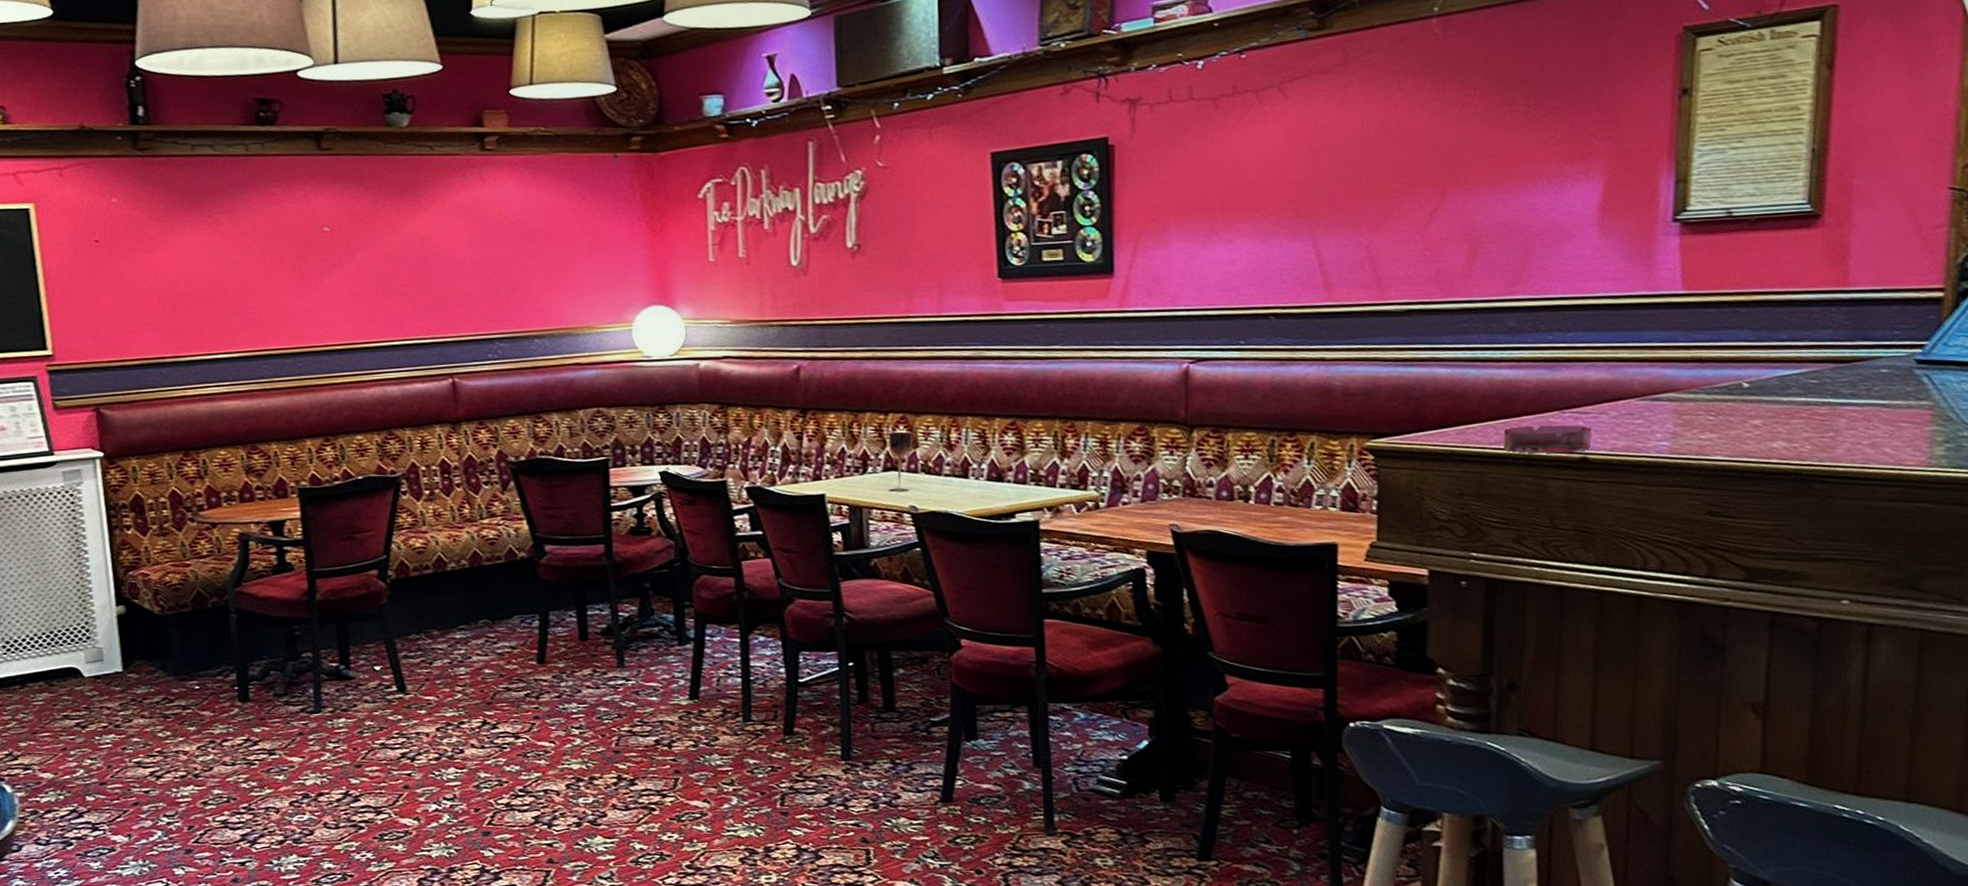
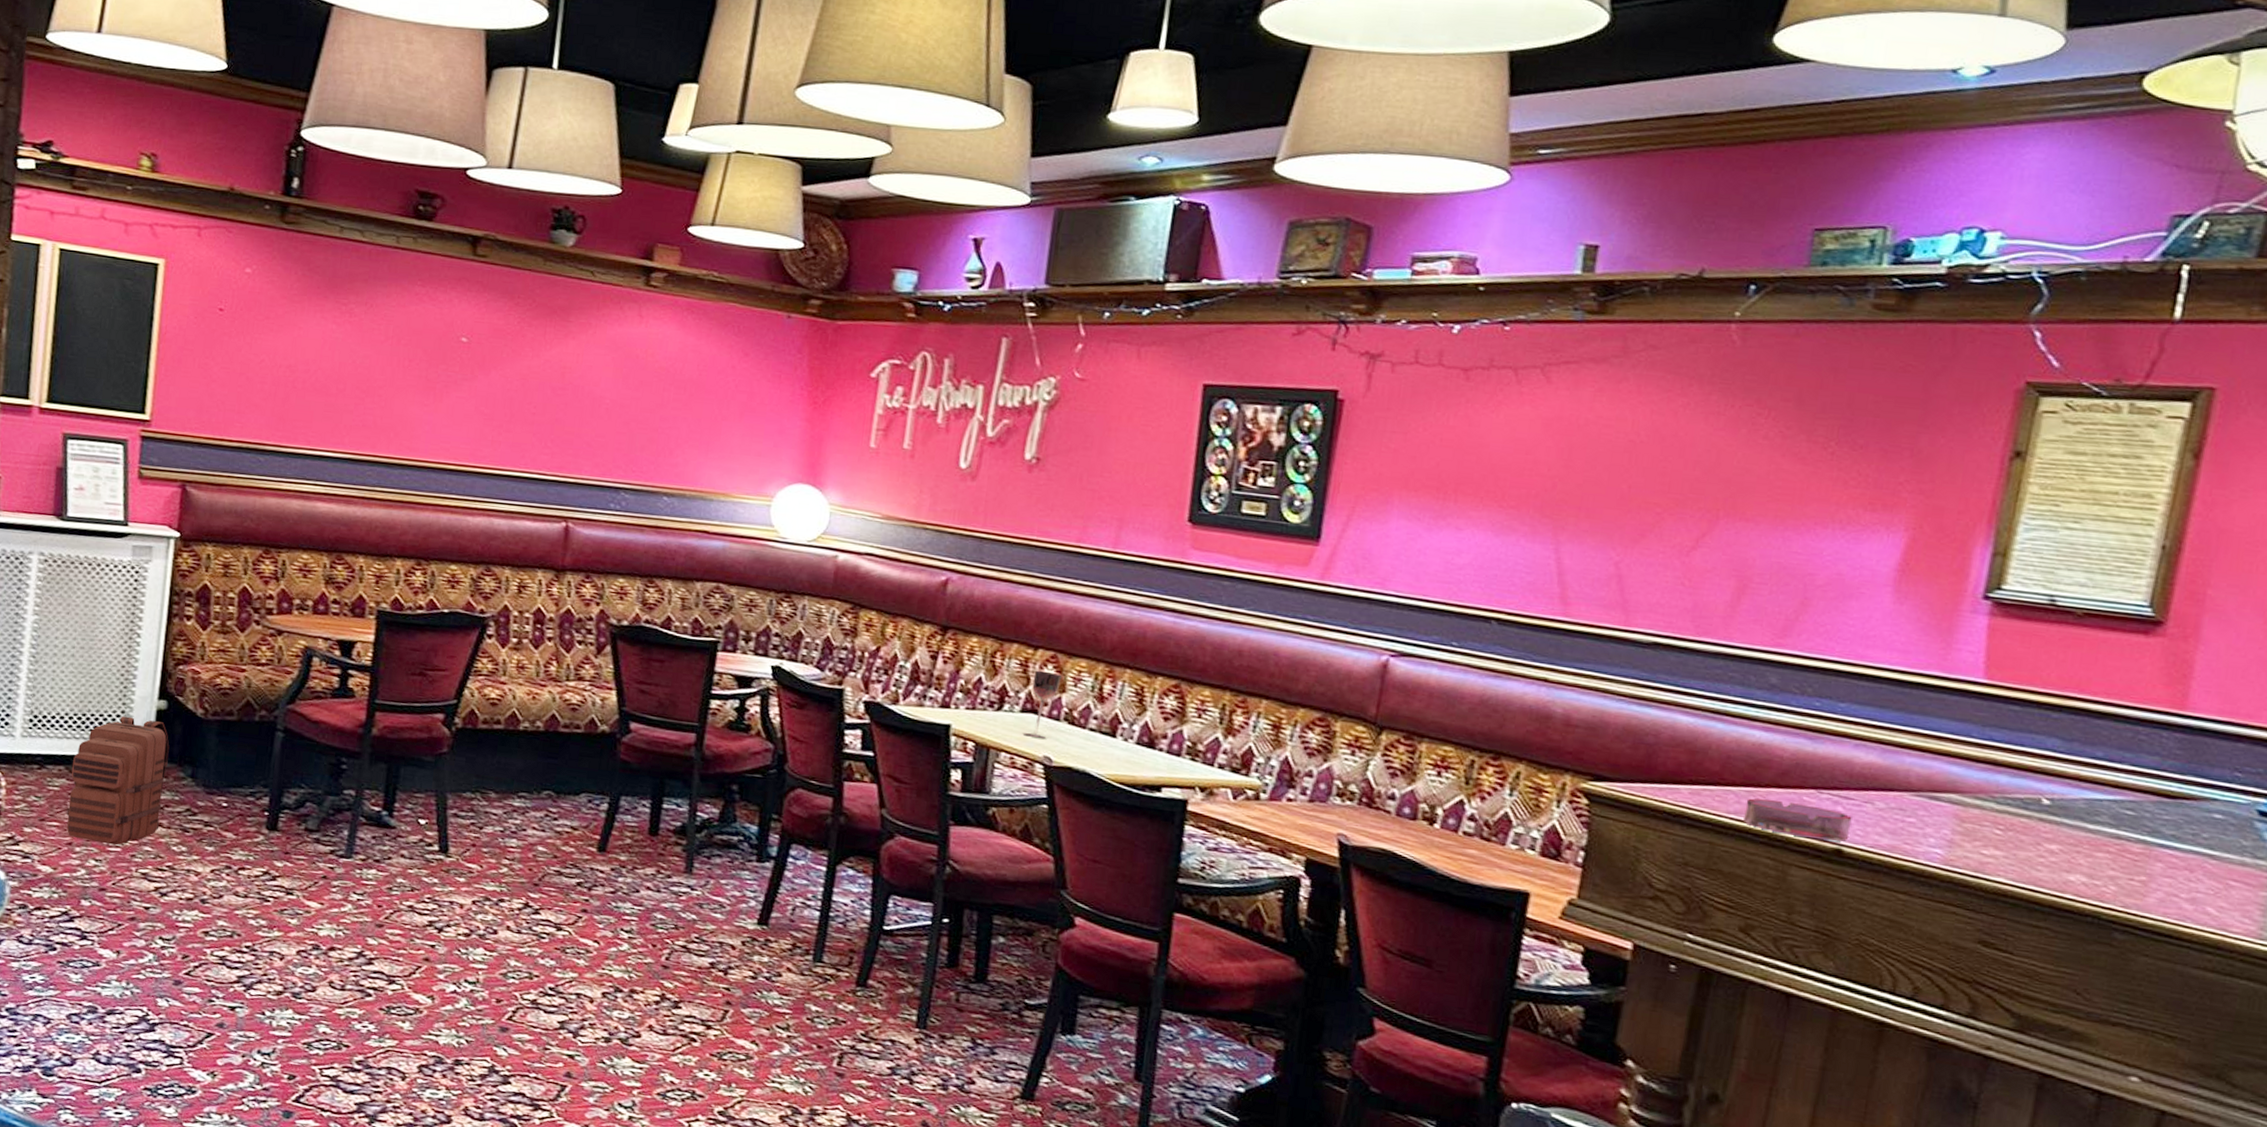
backpack: none [50,624,143,743] -> present [66,716,170,846]

